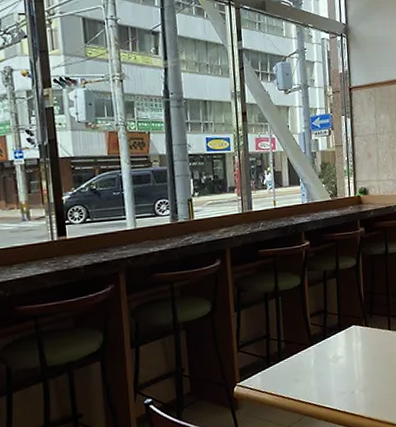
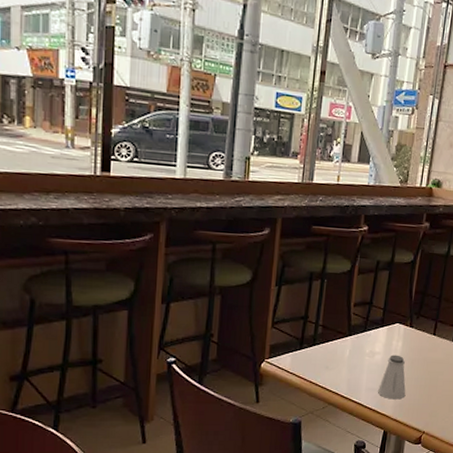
saltshaker: none [347,355,375,400] -> present [377,355,406,400]

